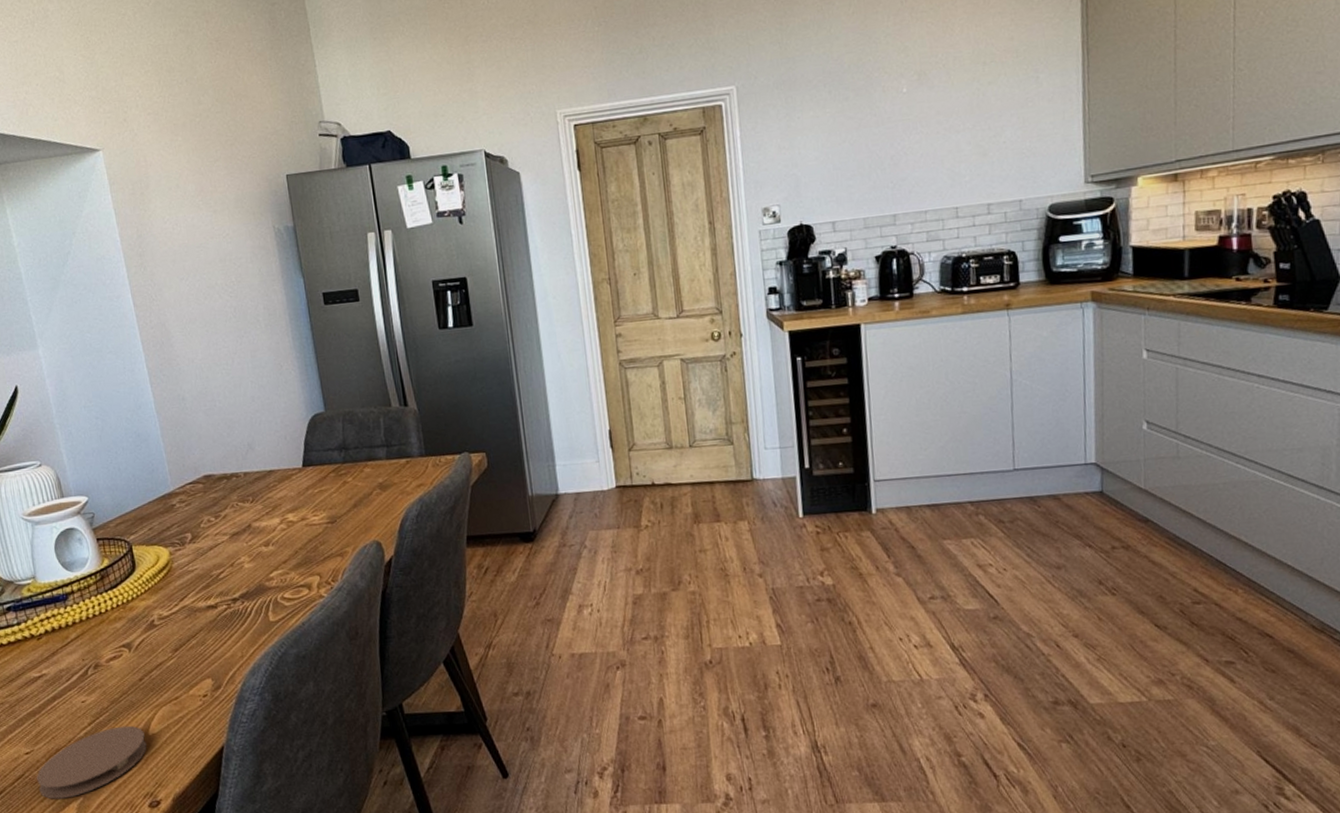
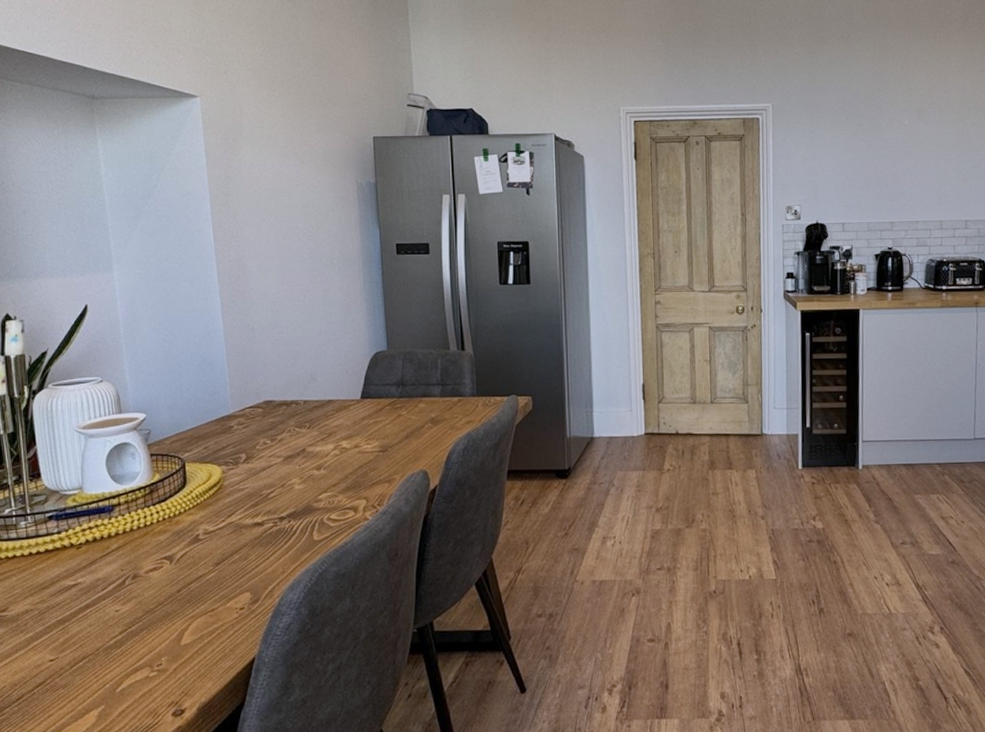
coaster: present [37,725,147,799] -> none [59,635,177,707]

